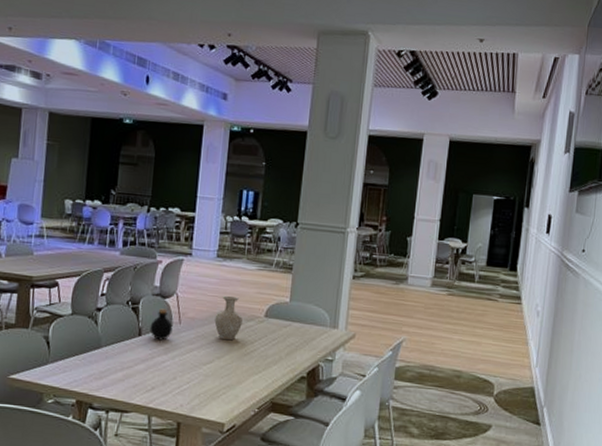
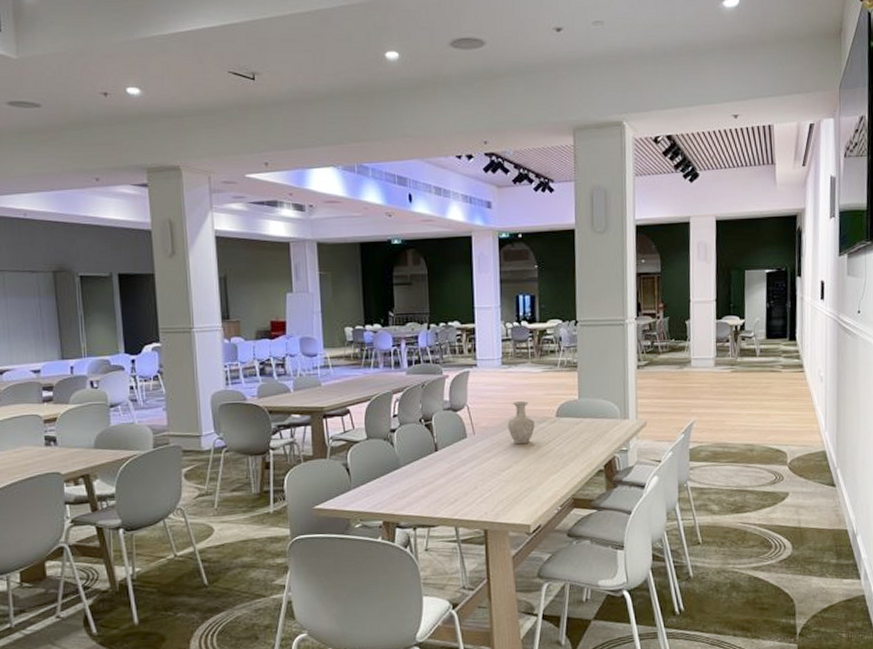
bottle: present [150,308,173,341] -> none [445,421,468,453]

